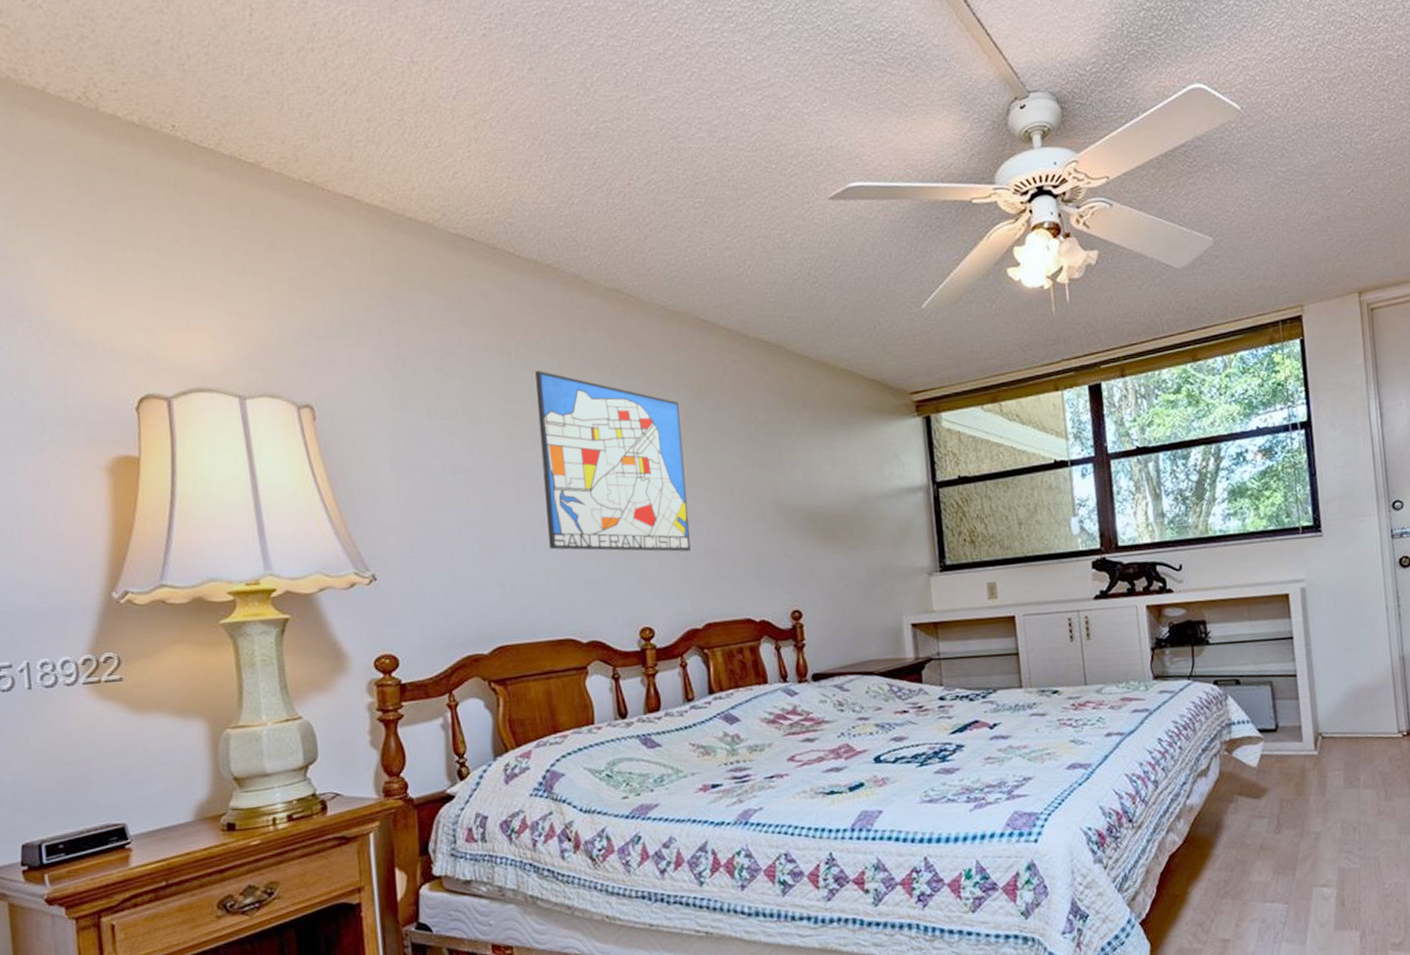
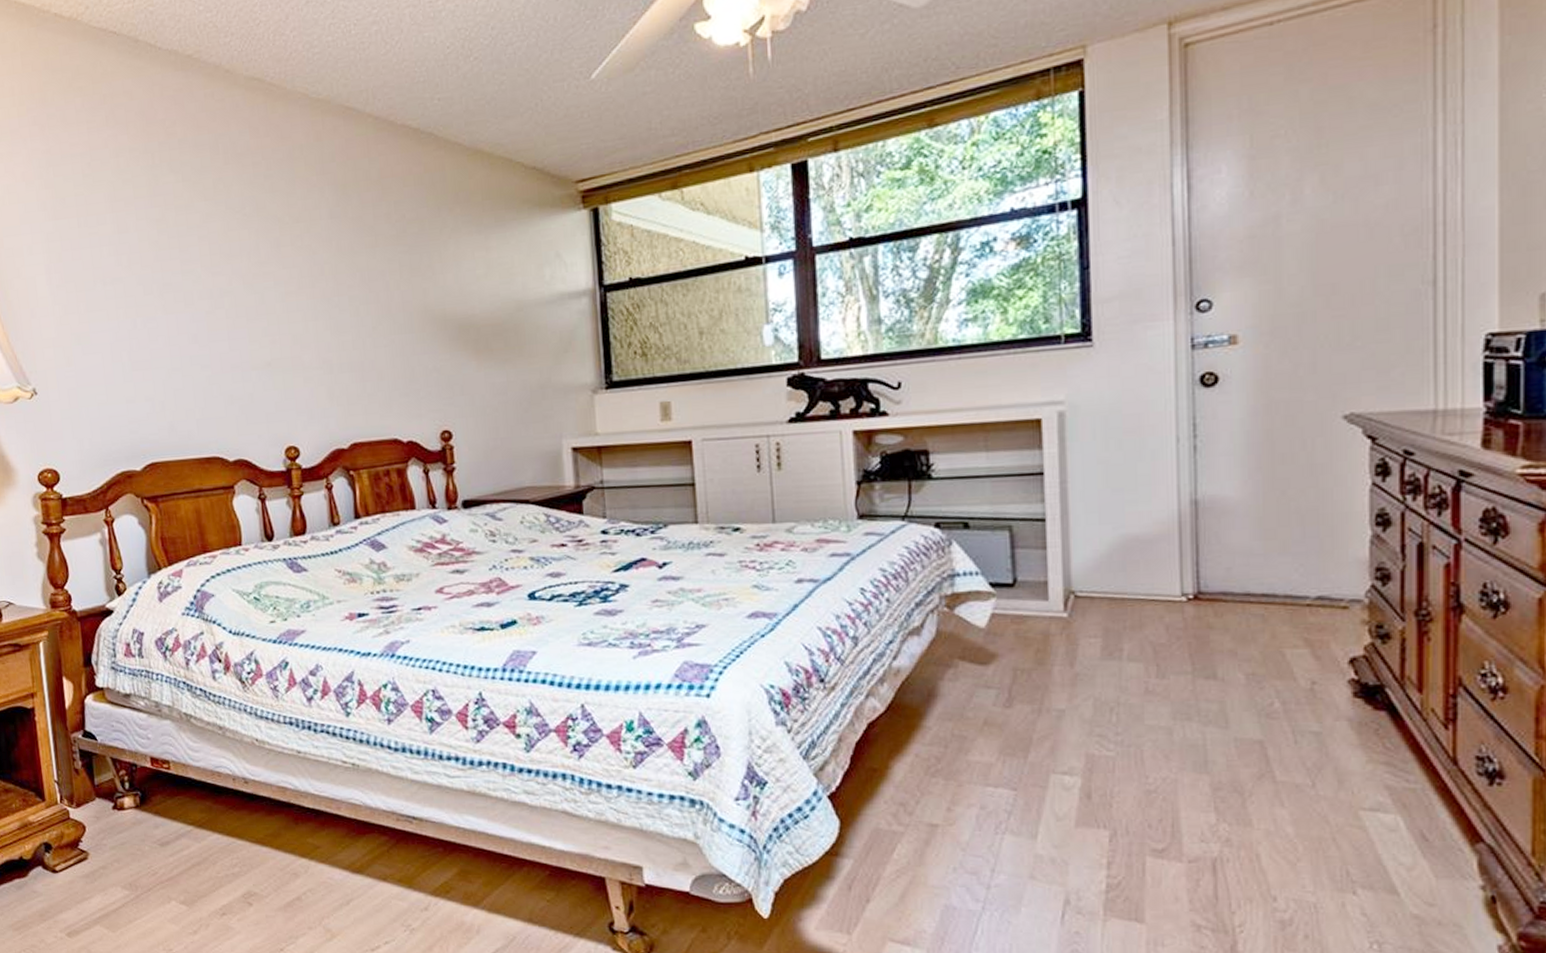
wall art: present [535,370,691,552] -> none [179,171,336,366]

